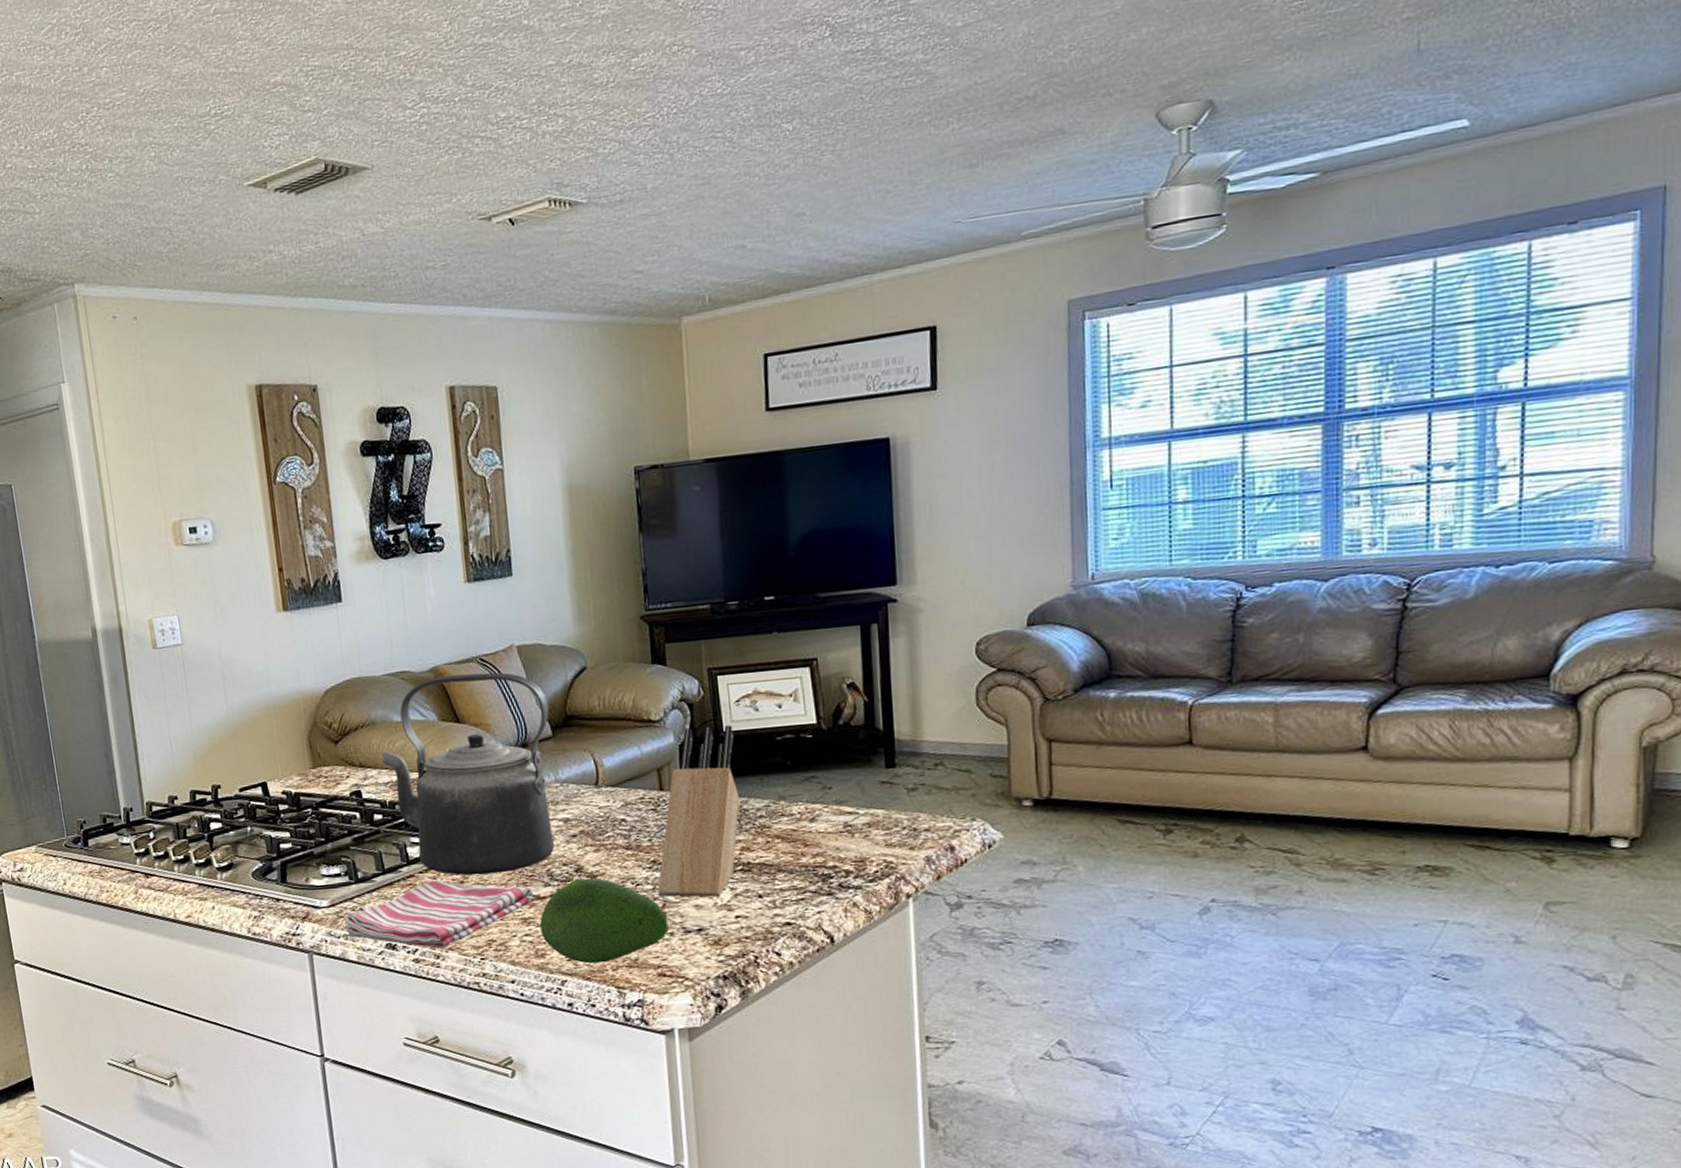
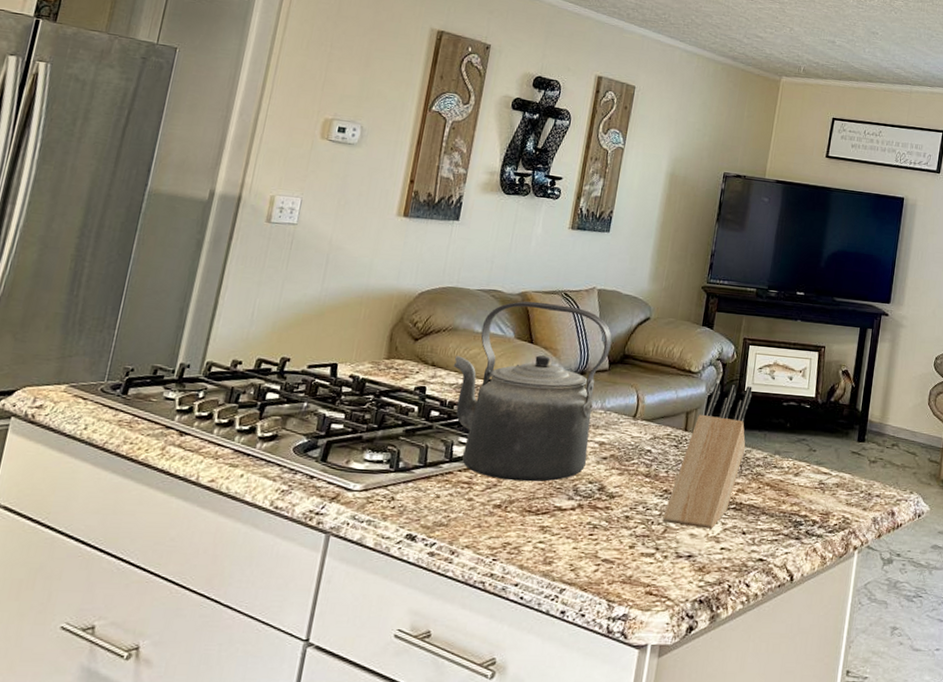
dish towel: present [344,880,533,949] -> none [371,480,556,546]
fruit: present [539,877,669,964] -> none [553,497,666,576]

